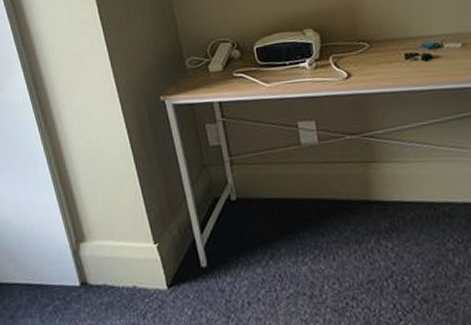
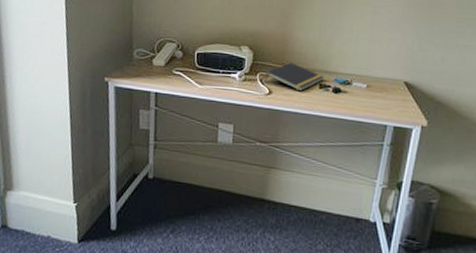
notepad: none [339,36,409,68] -> present [265,62,324,92]

